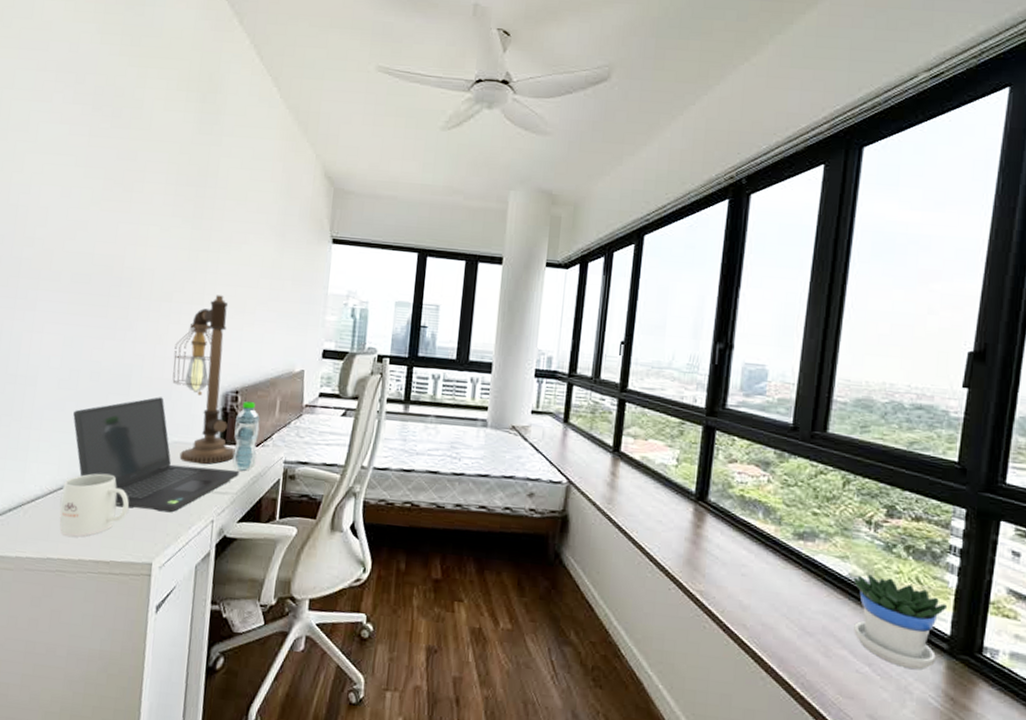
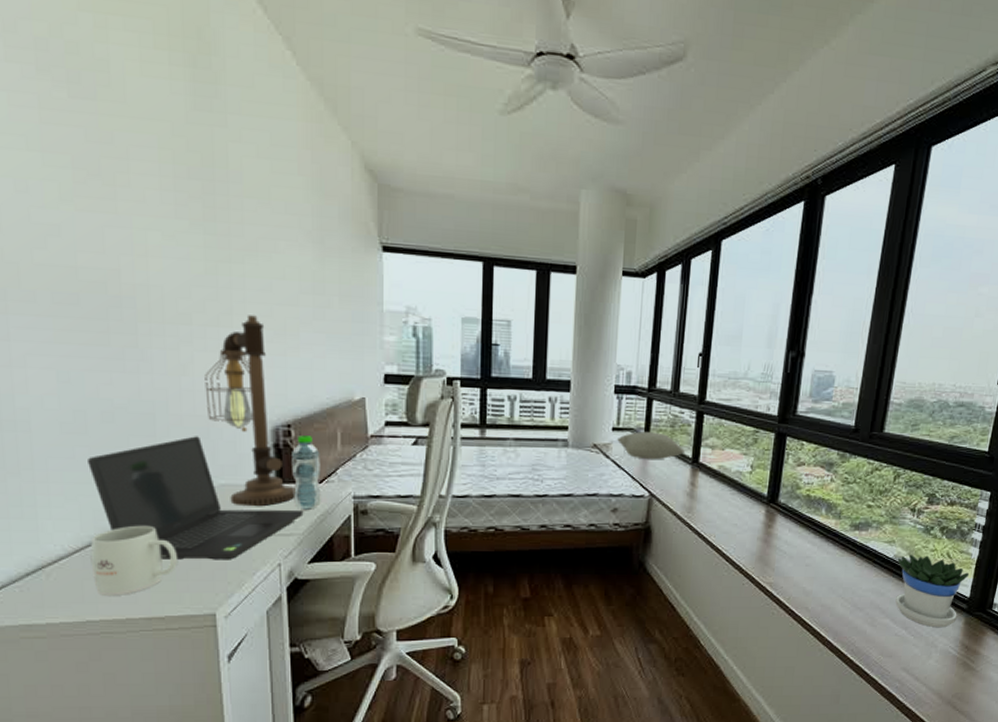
cushion: none [536,416,605,446] -> present [617,431,684,460]

